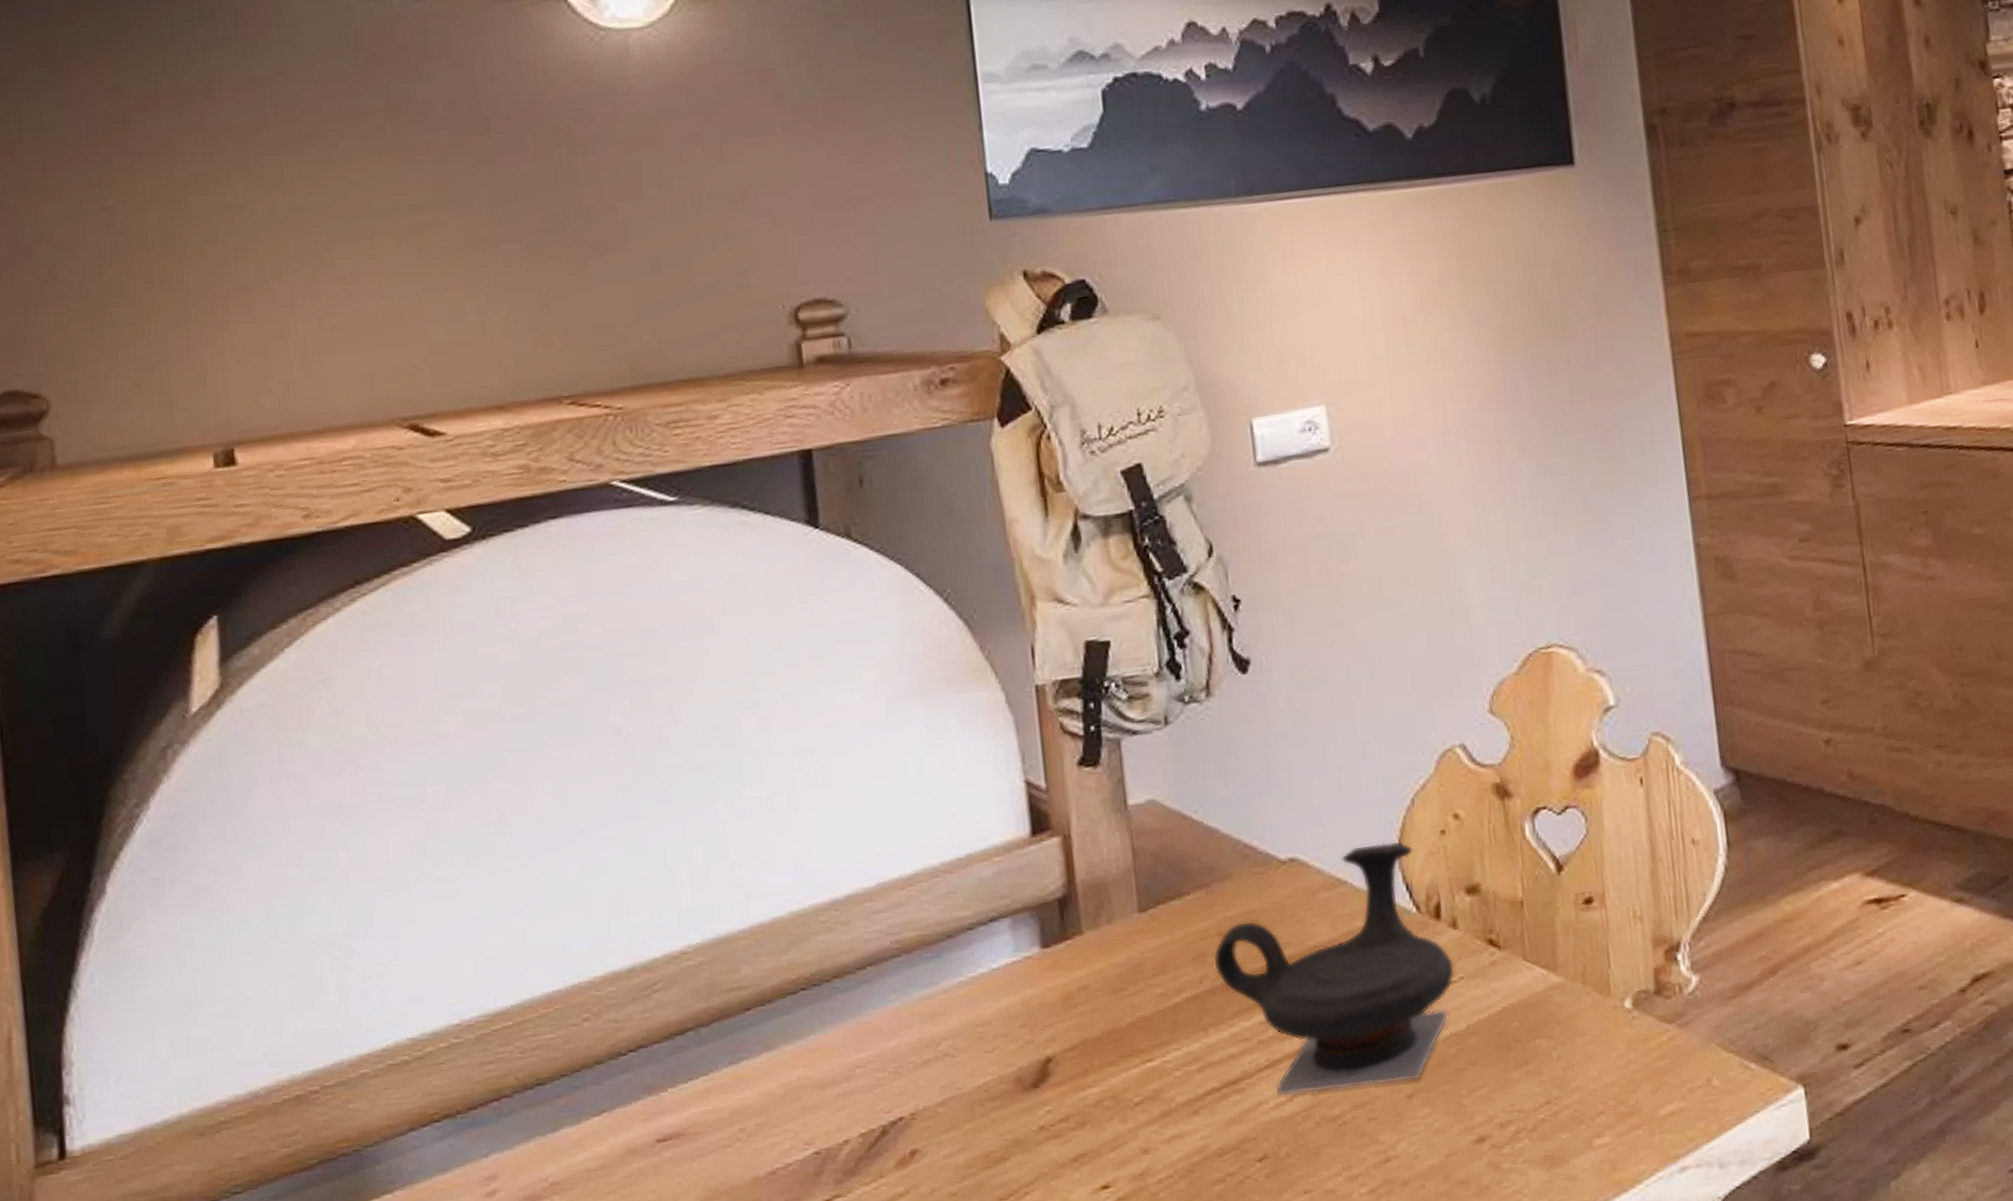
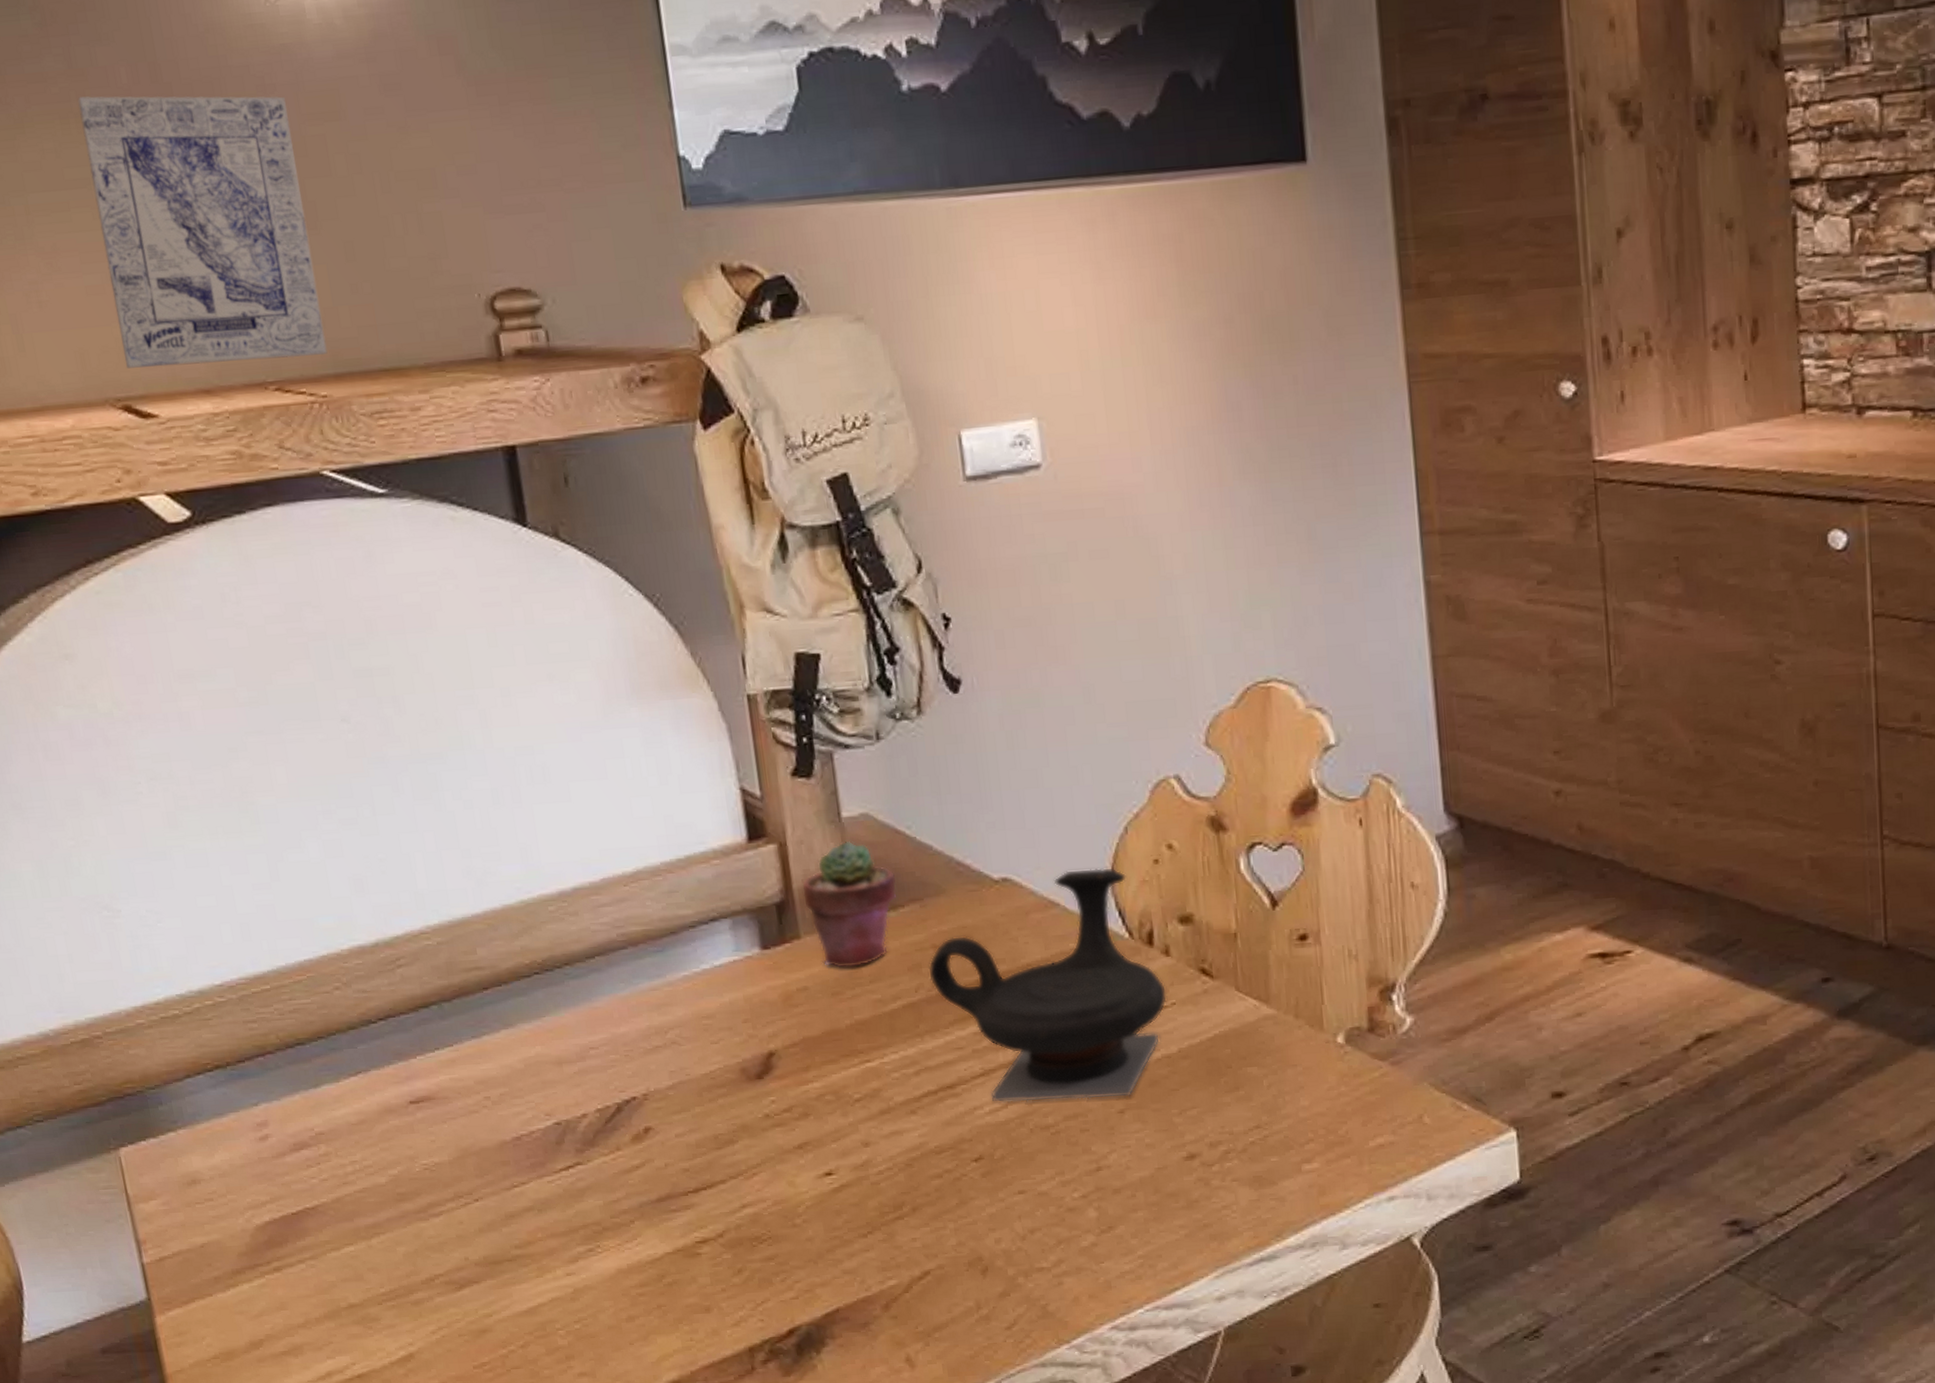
wall art: none [392,127,626,388] -> present [77,96,328,368]
potted succulent: none [1084,828,1183,964] -> present [801,840,897,969]

